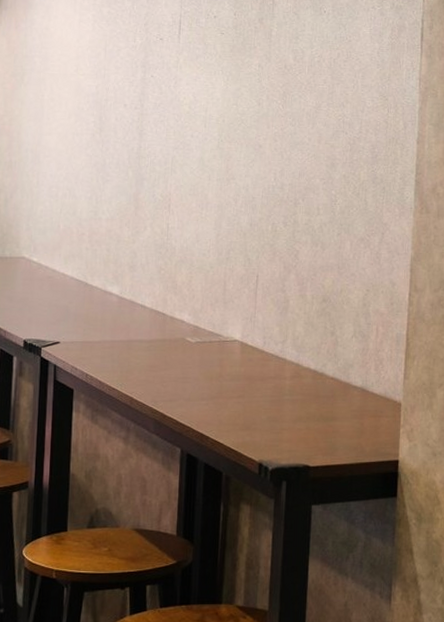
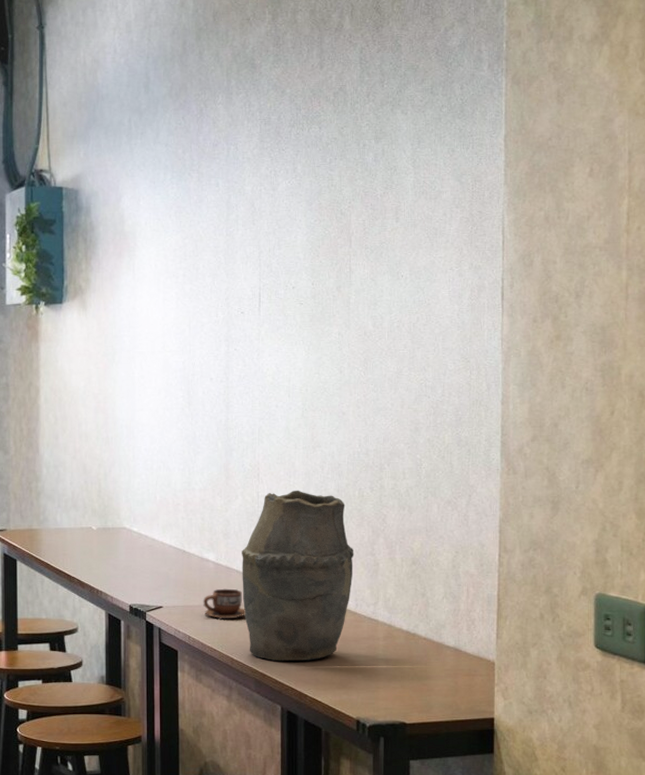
cup: none [104,324,148,357] -> present [203,588,245,620]
vase: none [146,222,265,402] -> present [242,490,354,662]

